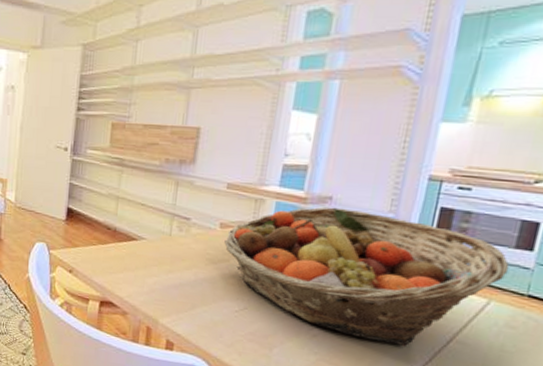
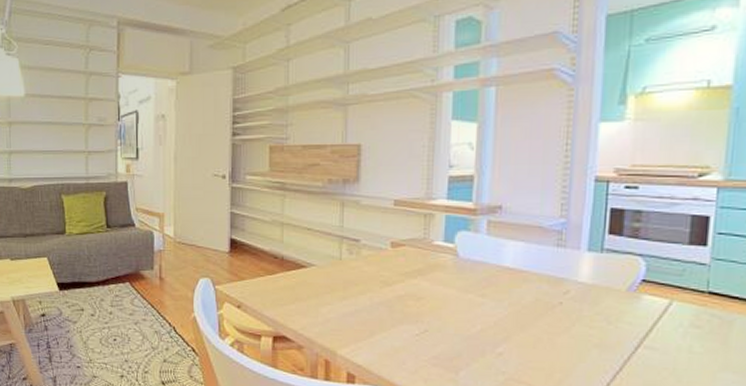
fruit basket: present [224,207,509,347] -> none [397,217,686,358]

